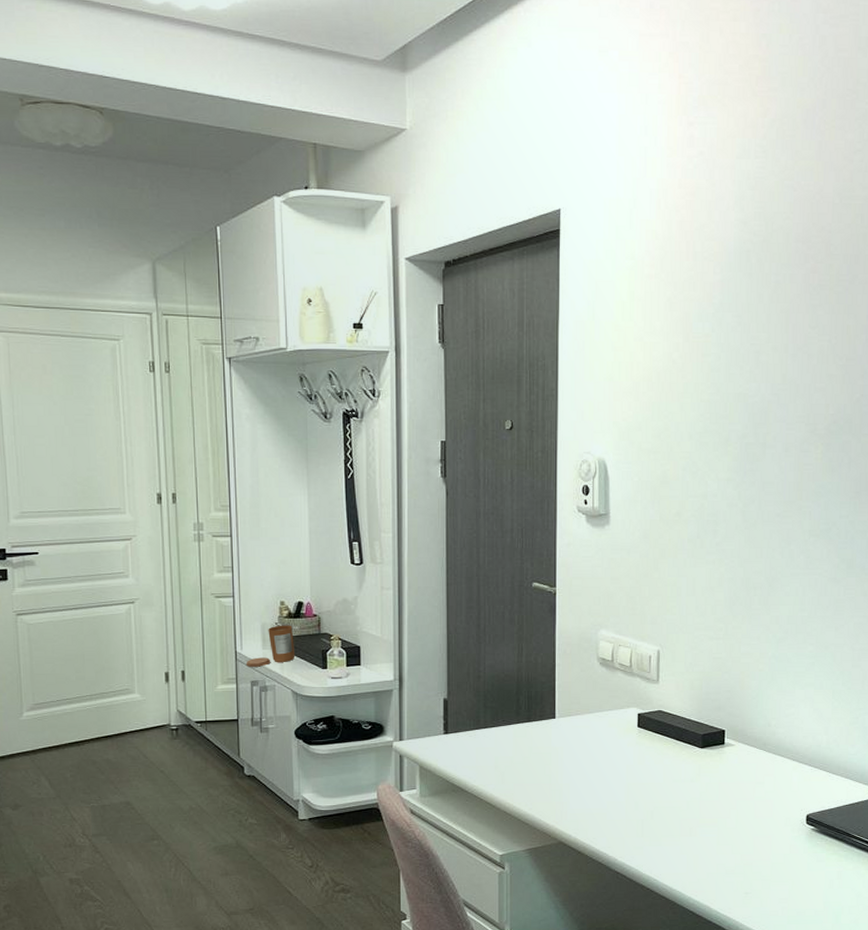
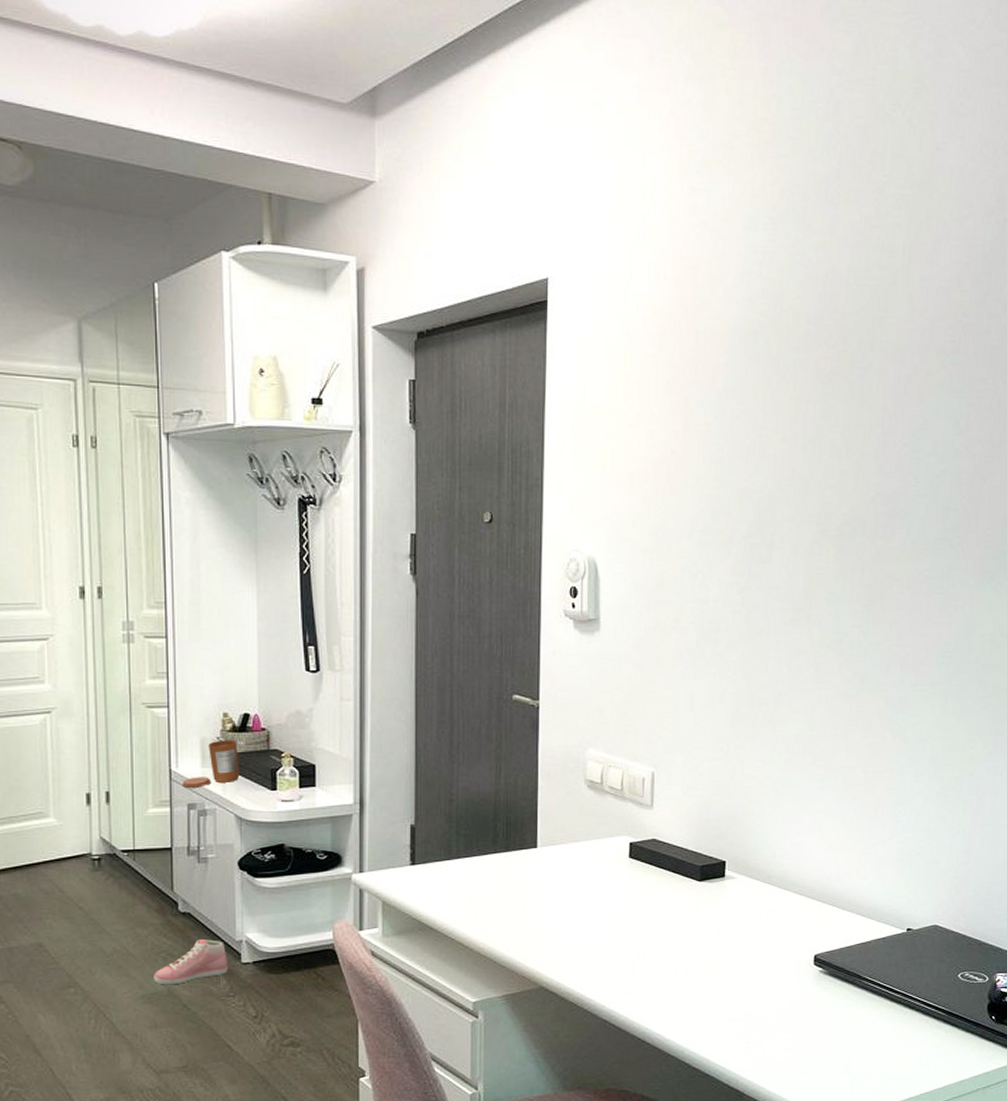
sneaker: none [223,798,288,839] -> present [152,938,229,985]

